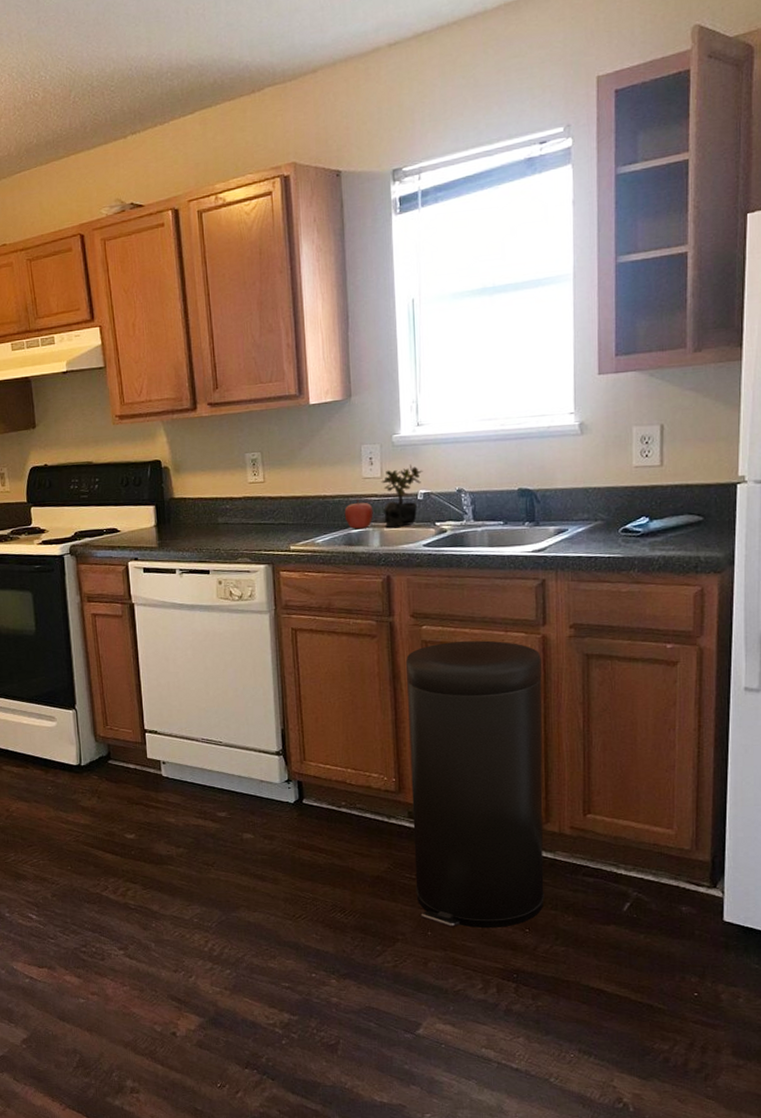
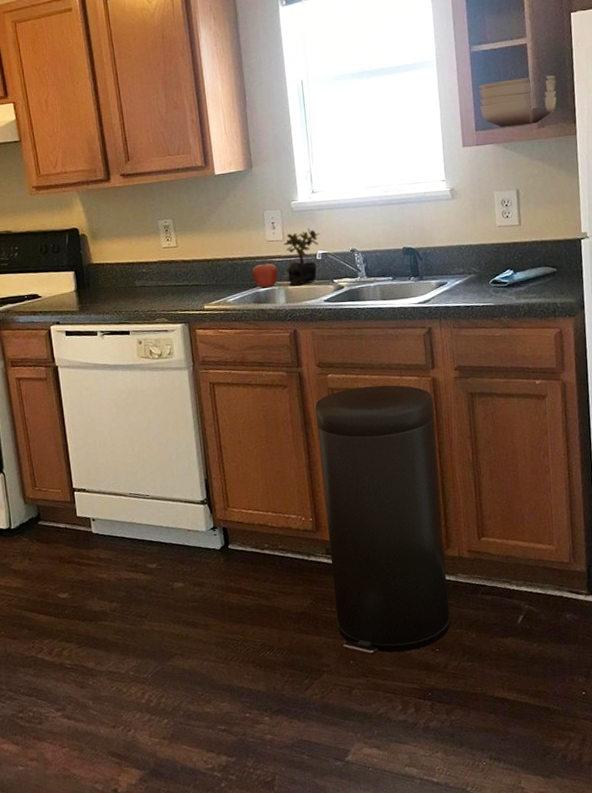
bowl: none [622,289,721,352] -> present [477,75,558,127]

